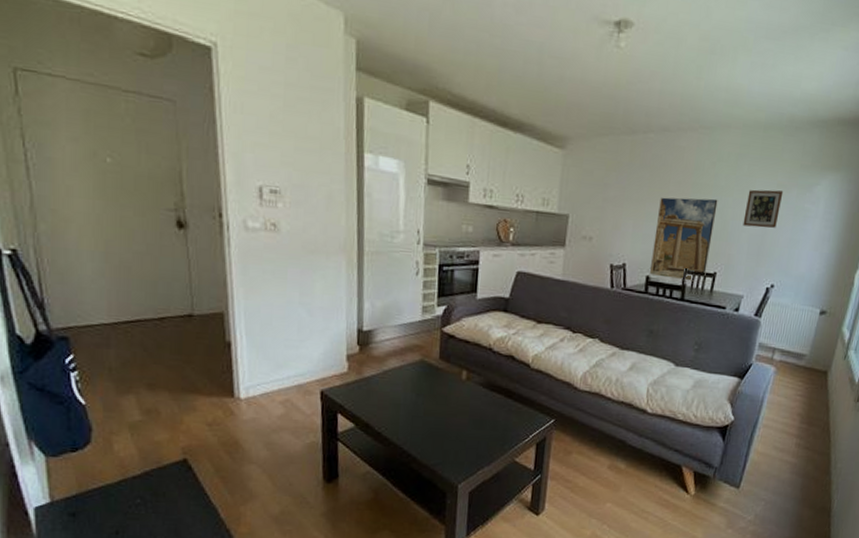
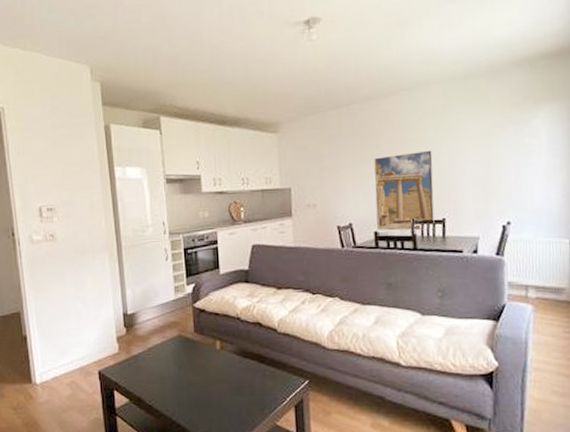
picture frame: present [743,189,784,228] -> none [461,131,499,170]

